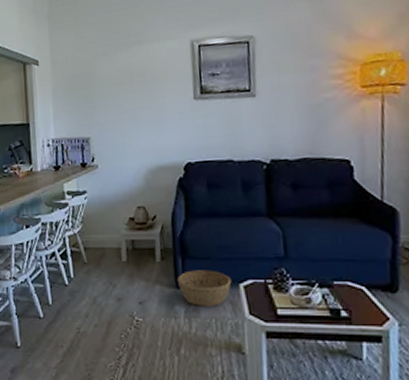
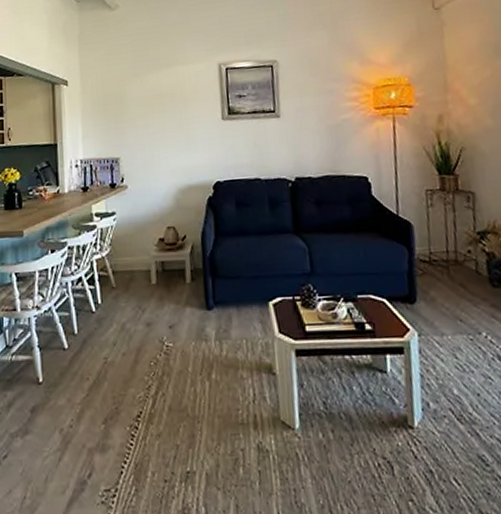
basket: present [176,270,232,306] -> none [207,289,261,327]

